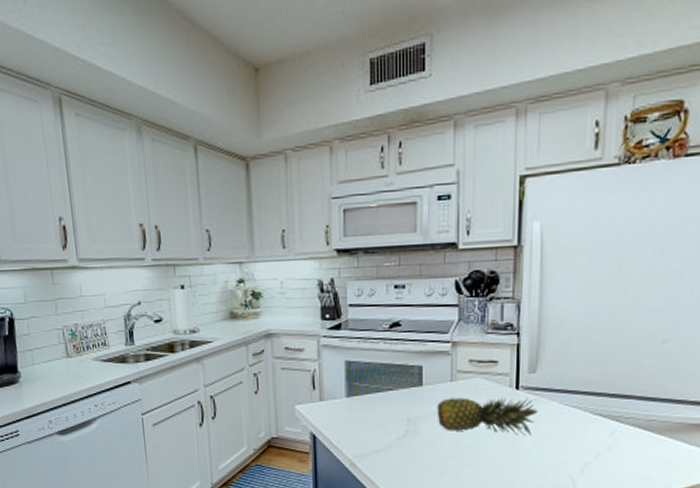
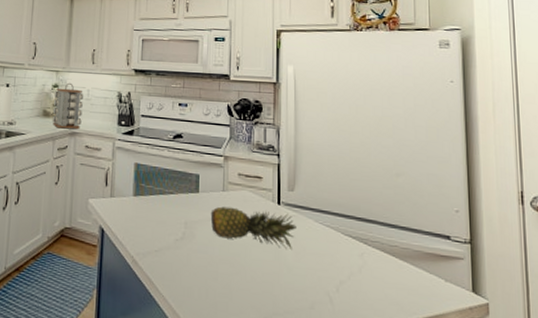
spice rack: none [240,275,278,331] -> present [52,82,83,129]

